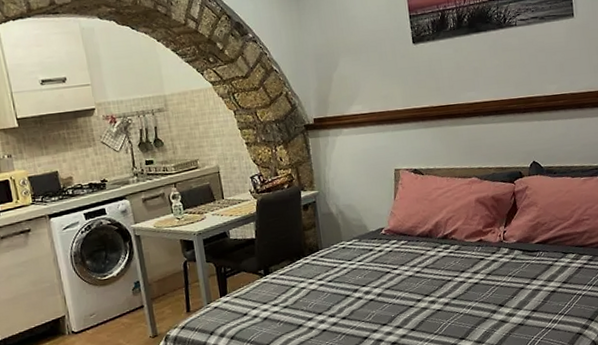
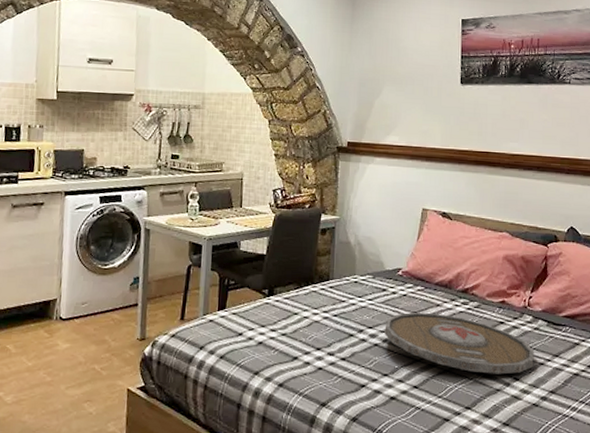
serving tray: none [377,261,515,308] -> present [384,312,534,375]

